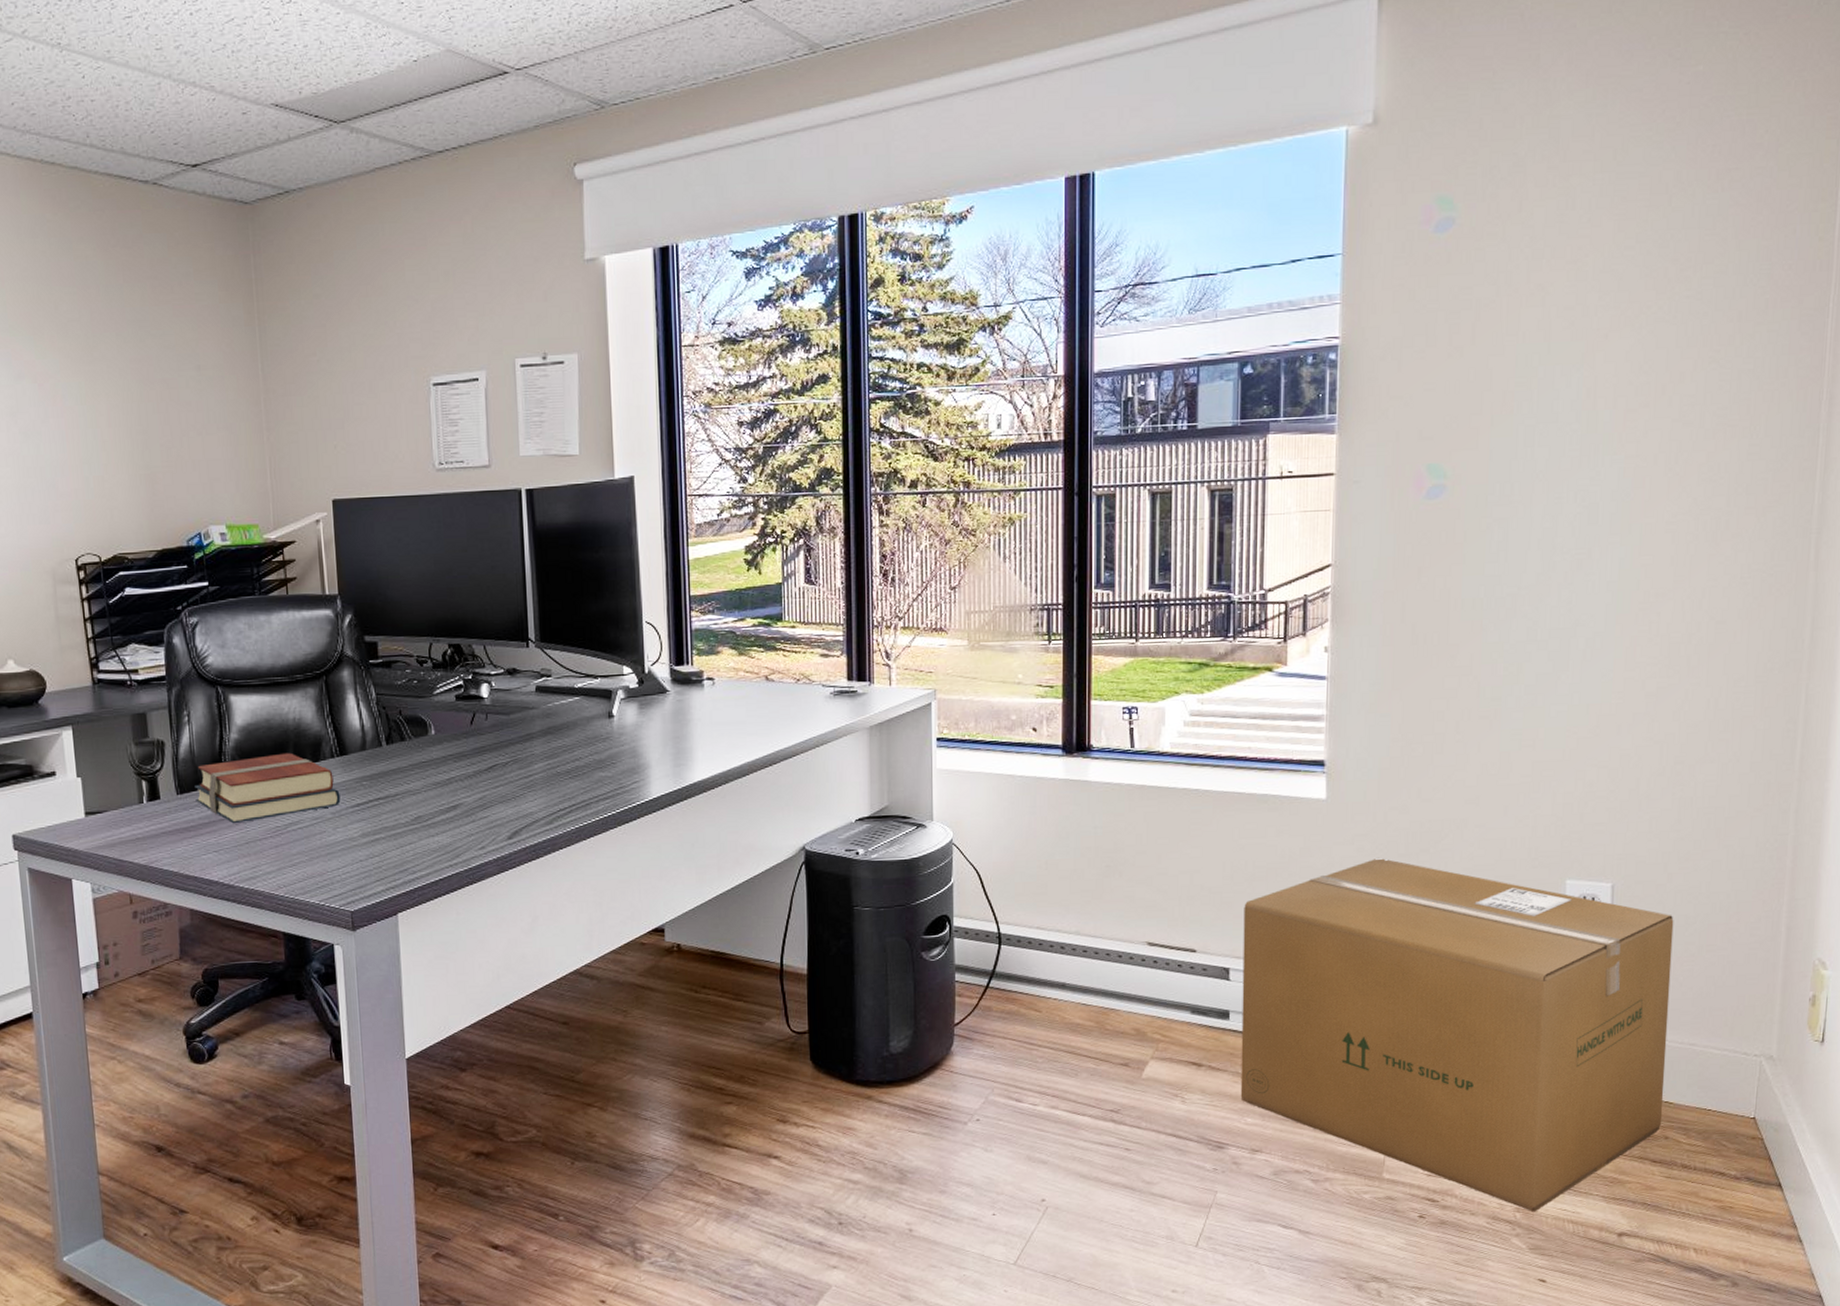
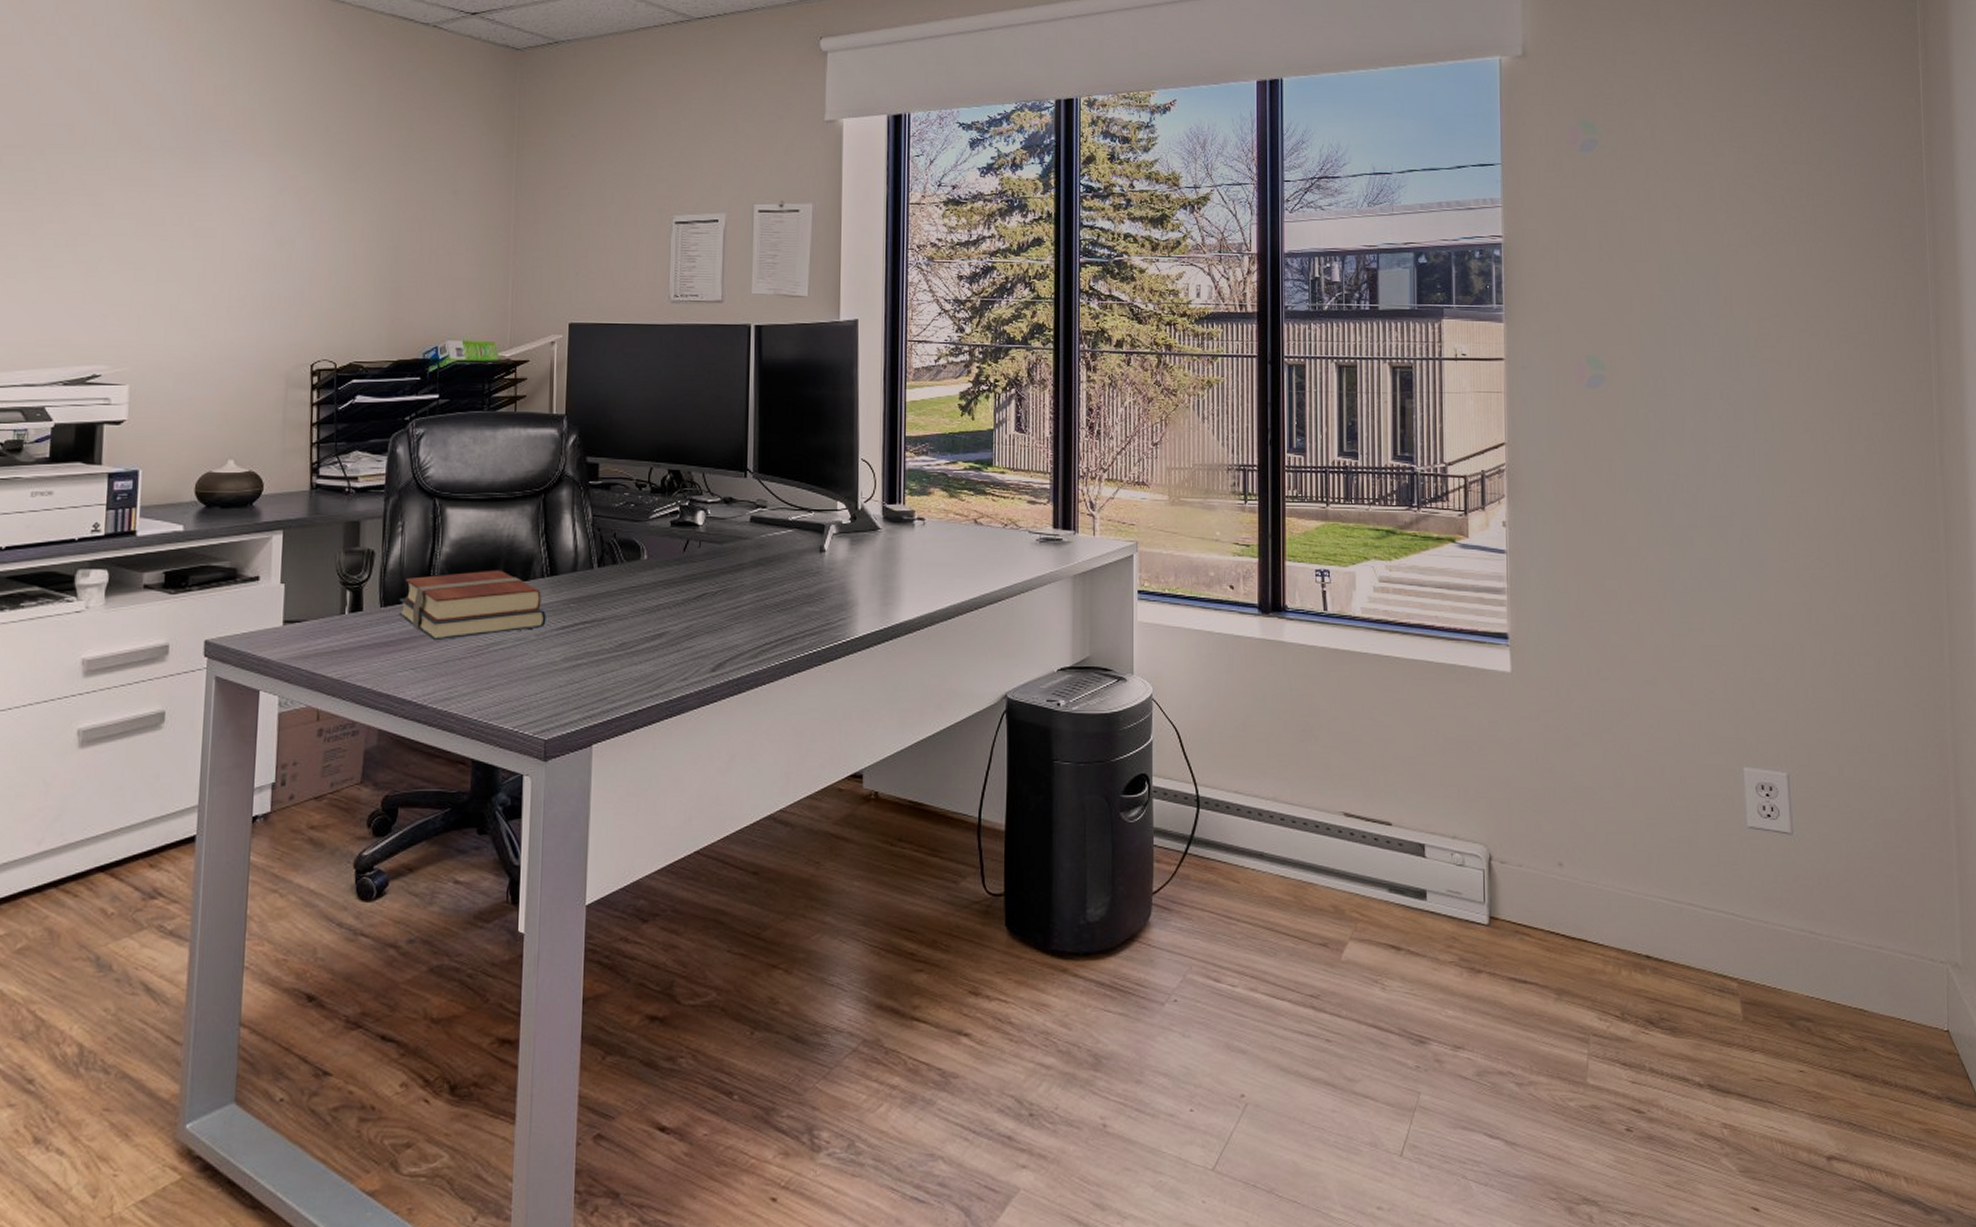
box: present [1240,857,1674,1212] -> none [1437,735,1859,1129]

